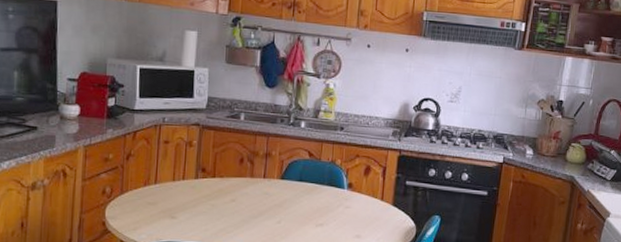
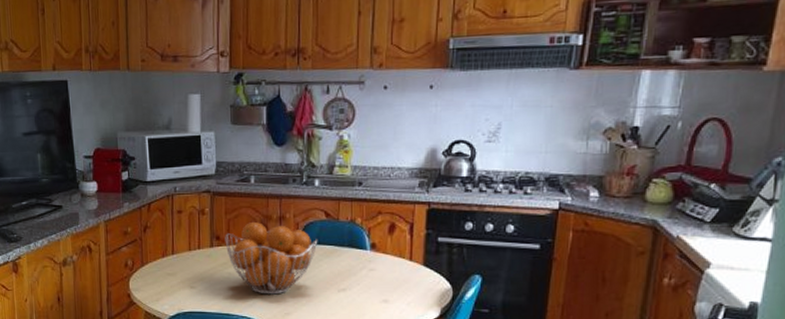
fruit basket: none [210,156,301,227] -> present [225,221,318,295]

